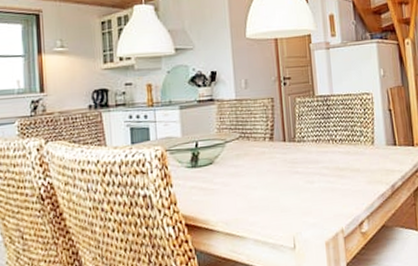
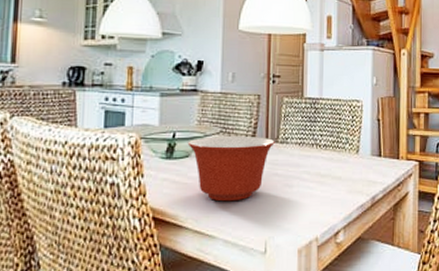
mixing bowl: none [210,138,292,203] -> present [187,136,275,202]

